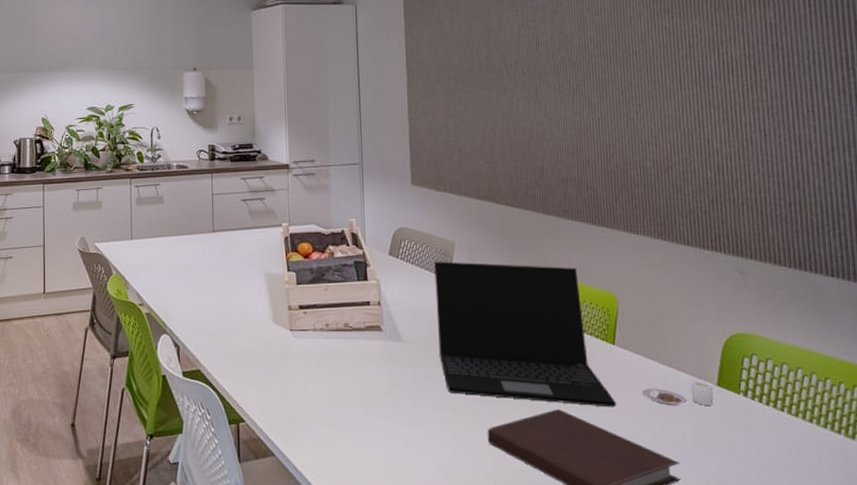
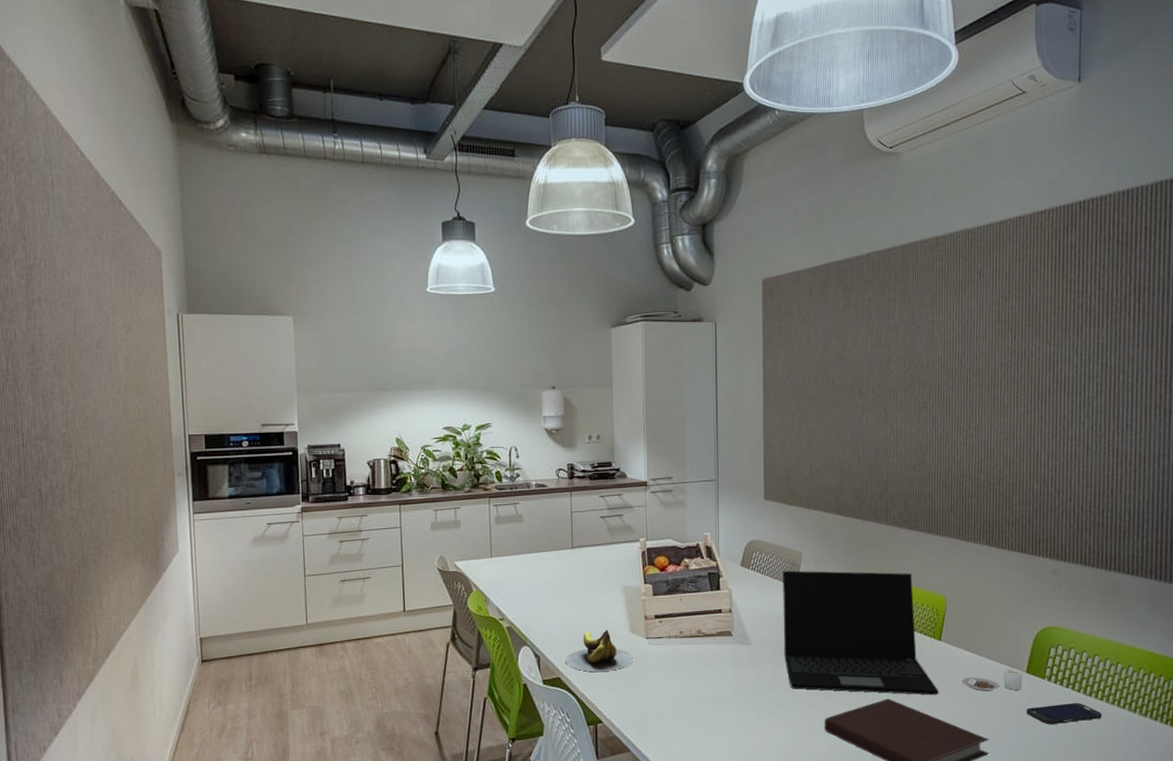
banana: none [206,320,277,366] -> present [566,630,633,672]
smartphone: none [720,424,814,448] -> present [1026,703,1102,724]

